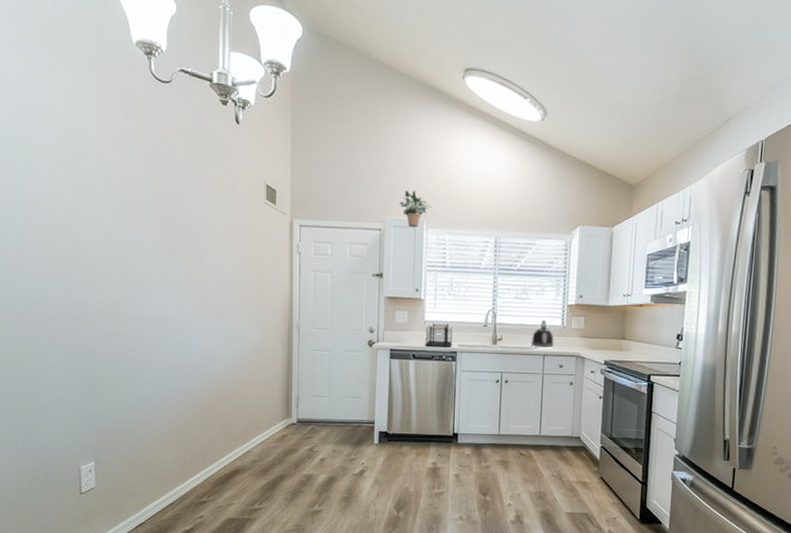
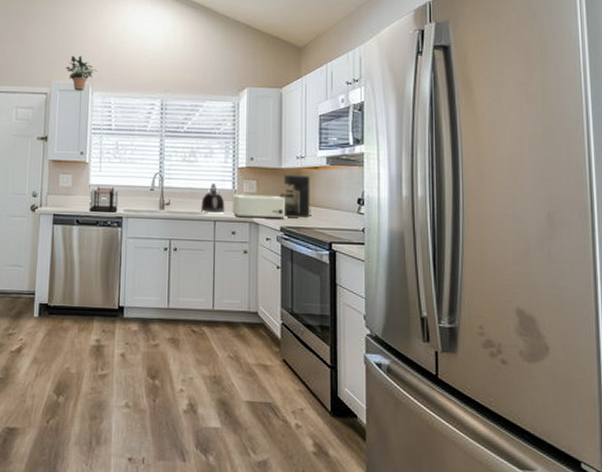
toaster: none [560,330,610,354] -> present [232,194,285,219]
coffee maker: none [605,311,635,353] -> present [279,174,310,219]

